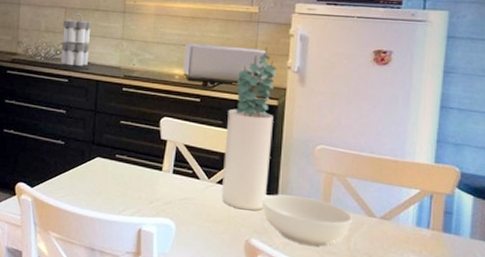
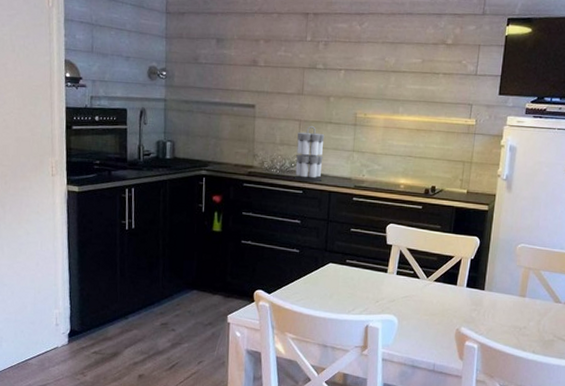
toaster: present [183,42,267,86] -> none [408,154,481,193]
vase: present [222,47,277,211] -> none [438,157,489,304]
bowl: present [260,194,354,247] -> none [470,288,544,330]

